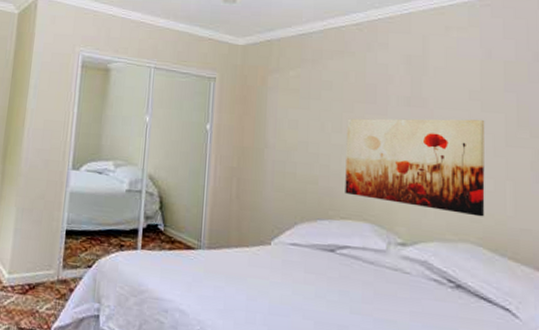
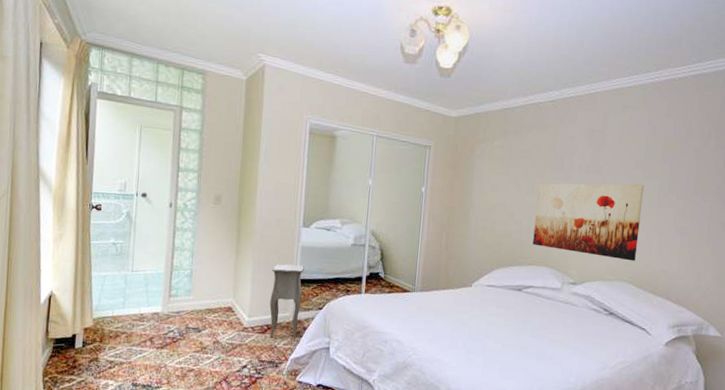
side table: none [31,211,74,302] -> present [269,264,307,339]

